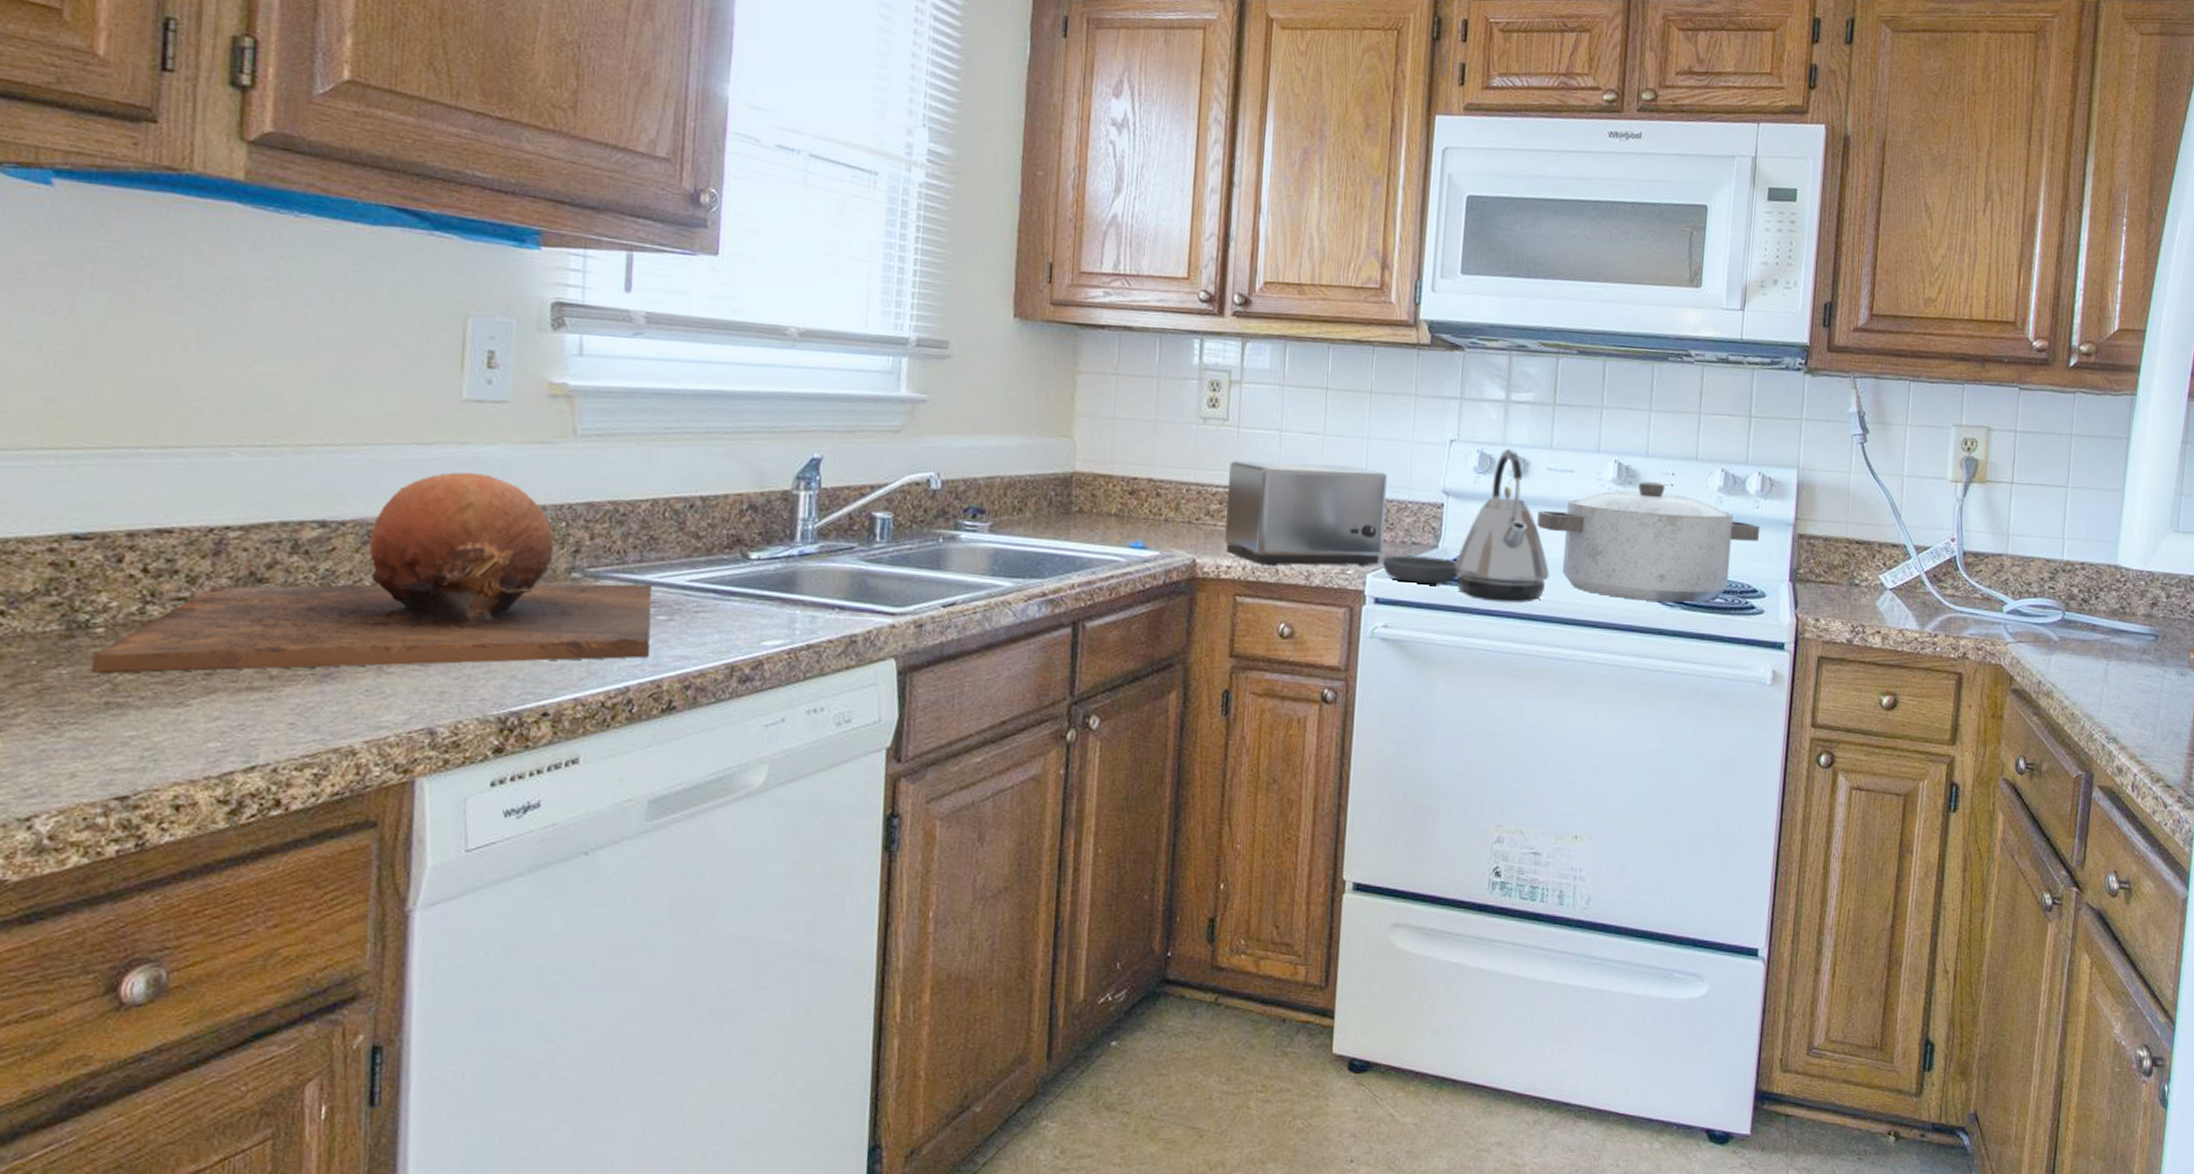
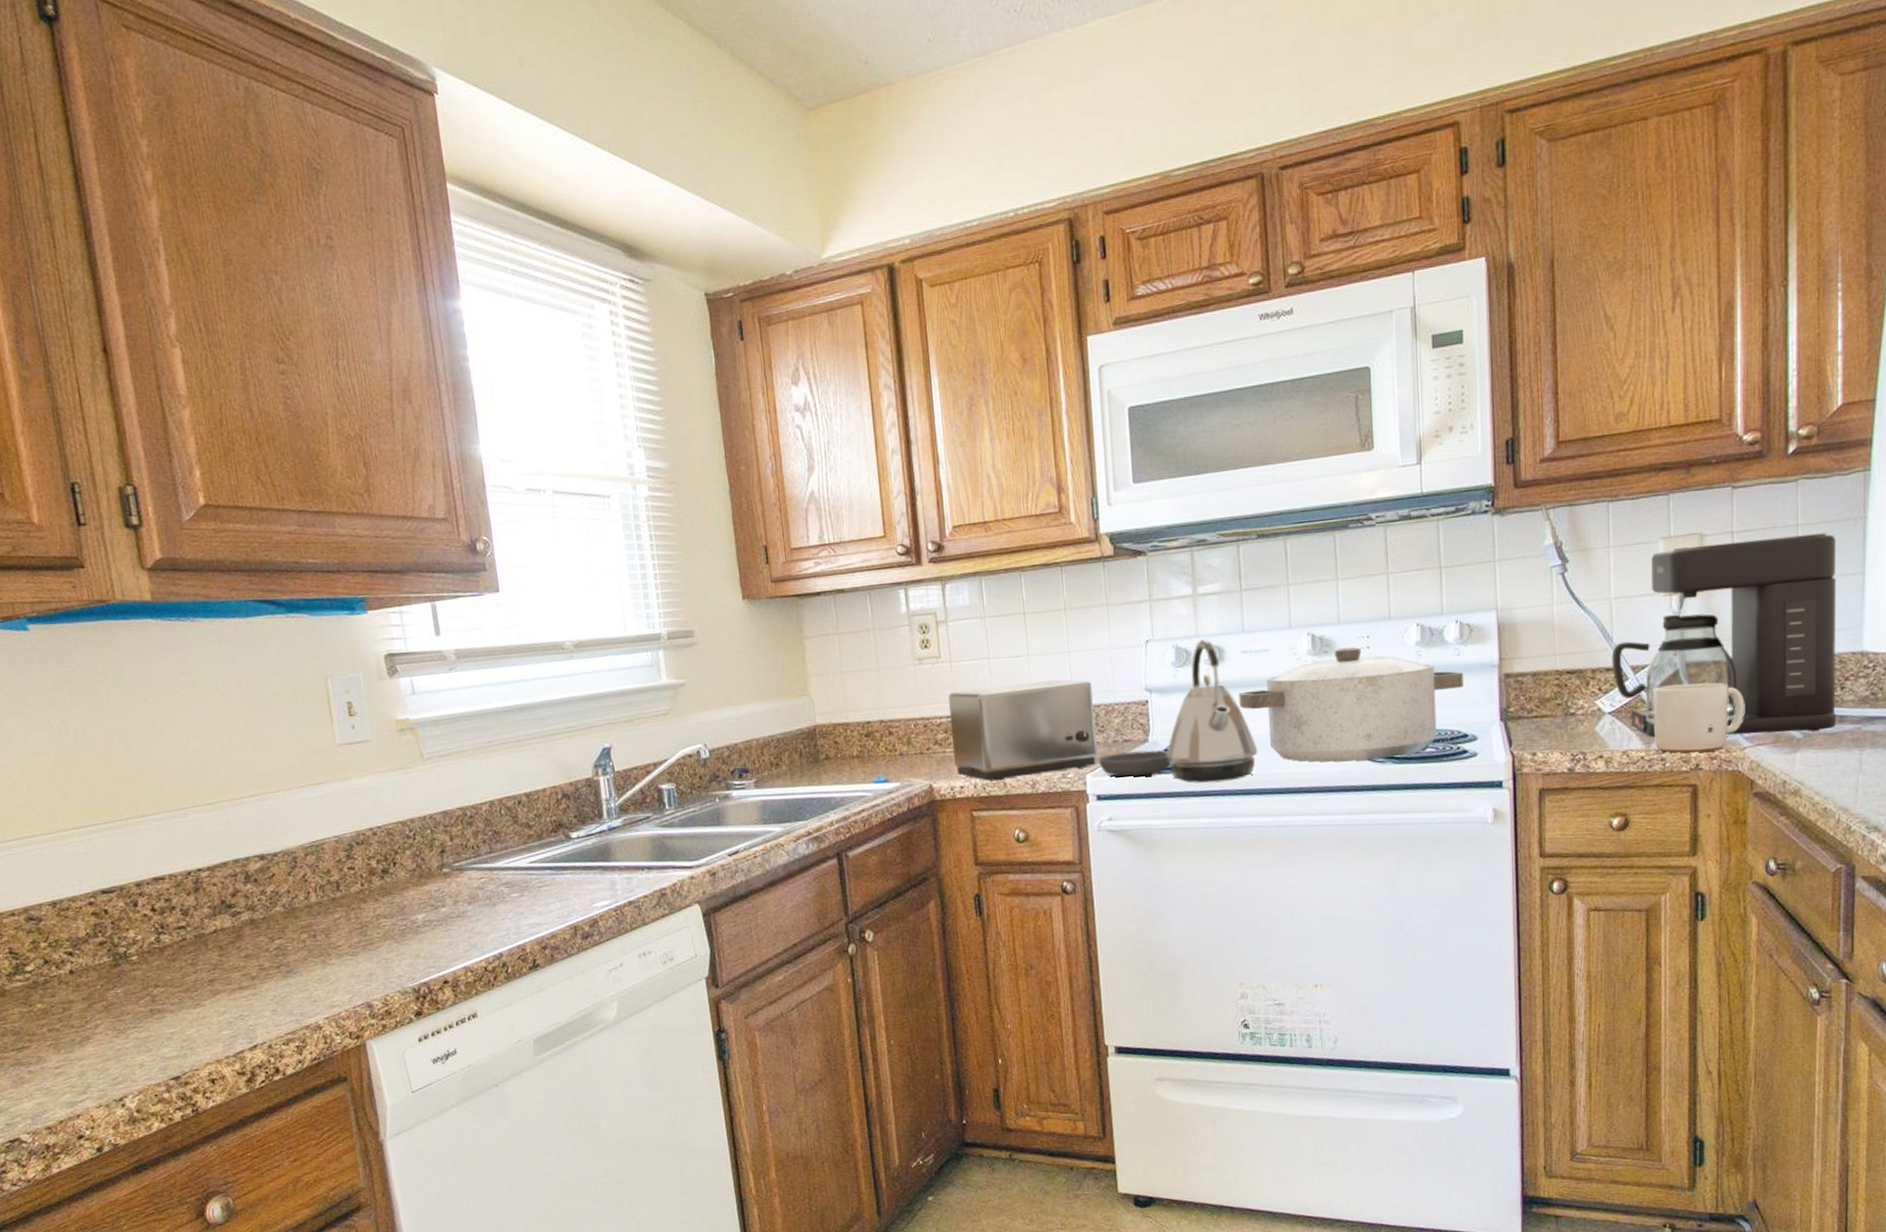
chopping board: present [91,472,653,674] -> none [134,800,512,990]
coffee maker: none [1897,438,2103,636] -> present [1611,533,1836,738]
mug: none [1929,569,2011,642] -> present [1652,682,1744,753]

